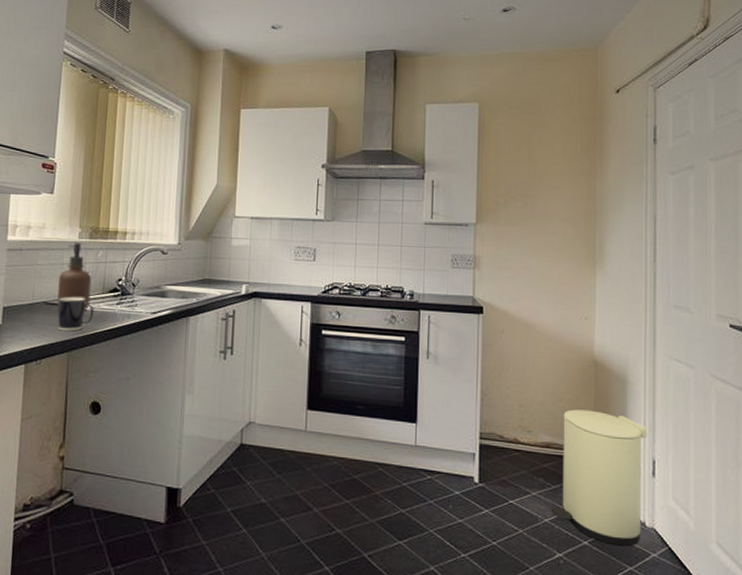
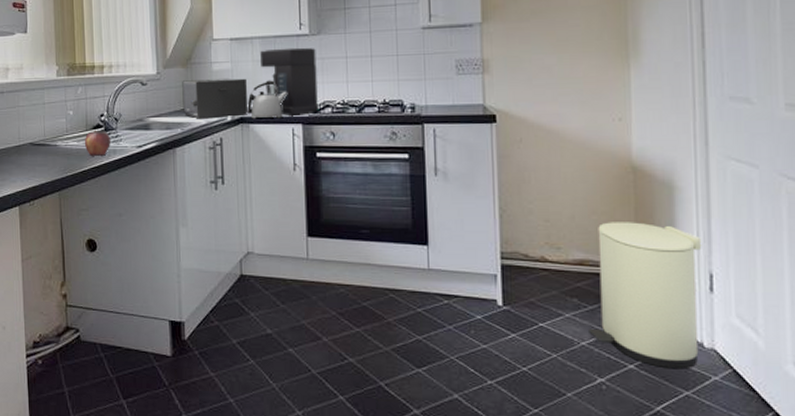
soap dispenser: present [57,243,92,310] -> none [42,81,75,148]
mug: present [57,296,94,332] -> none [43,135,79,171]
fruit: none [99,293,126,319] -> present [84,130,111,156]
toaster: none [200,253,263,291] -> present [182,77,247,119]
kettle: none [261,259,300,296] -> present [247,80,288,119]
coffee maker: none [277,230,329,294] -> present [260,47,318,116]

